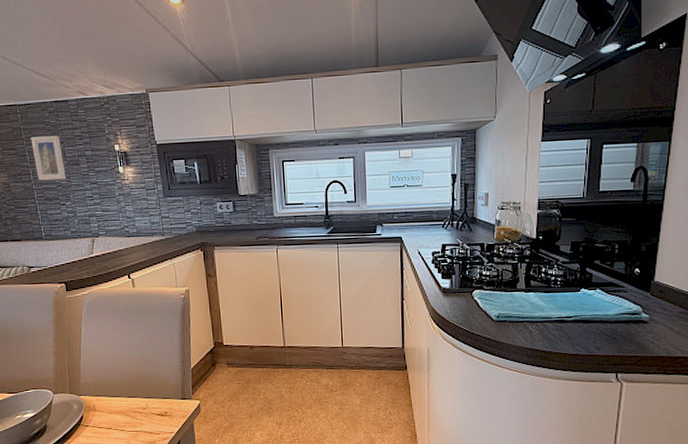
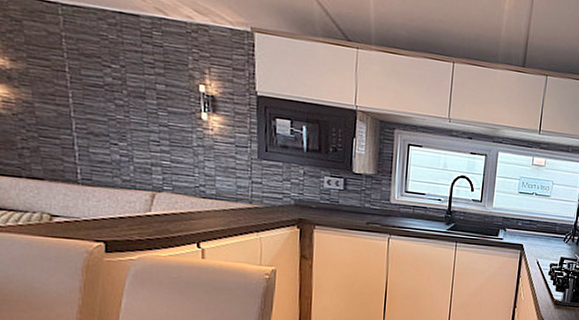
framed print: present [31,136,67,181] -> none [76,50,124,114]

